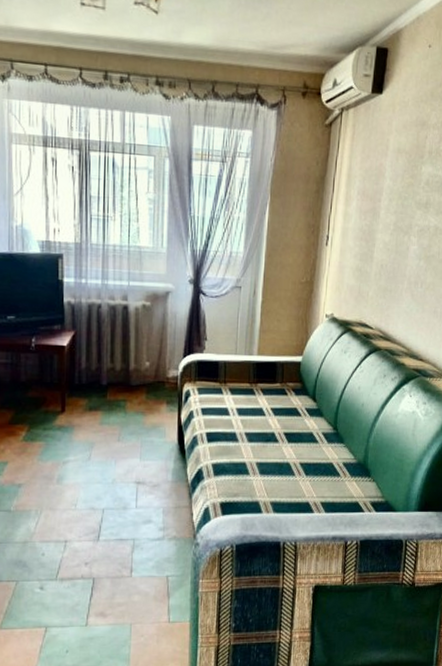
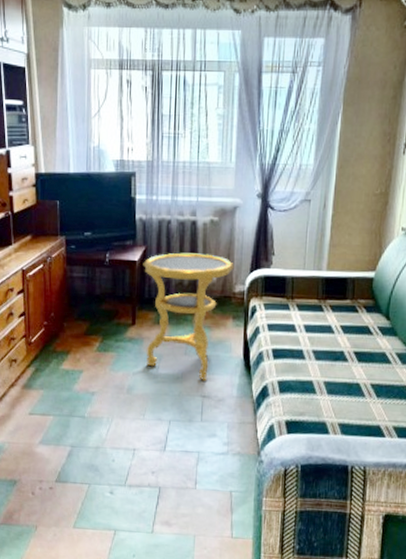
side table: none [72,337,167,468] -> present [143,252,234,381]

